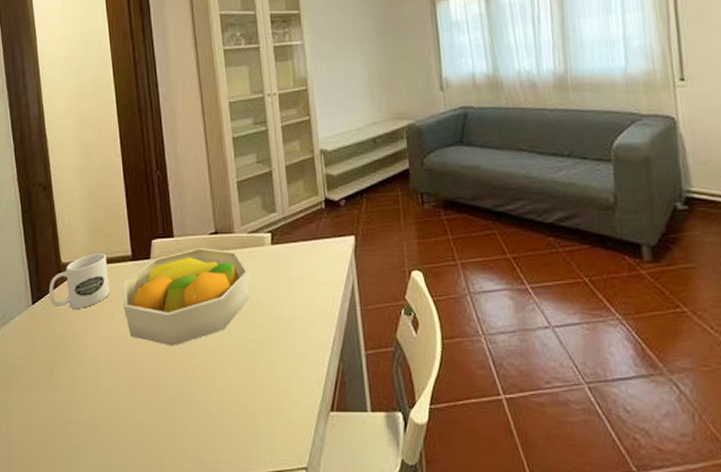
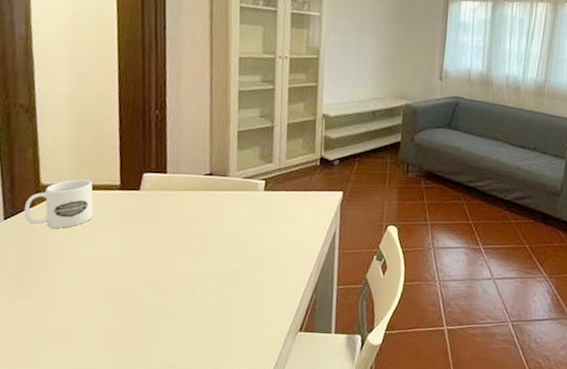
fruit bowl: present [123,247,250,346] -> none [106,185,240,269]

